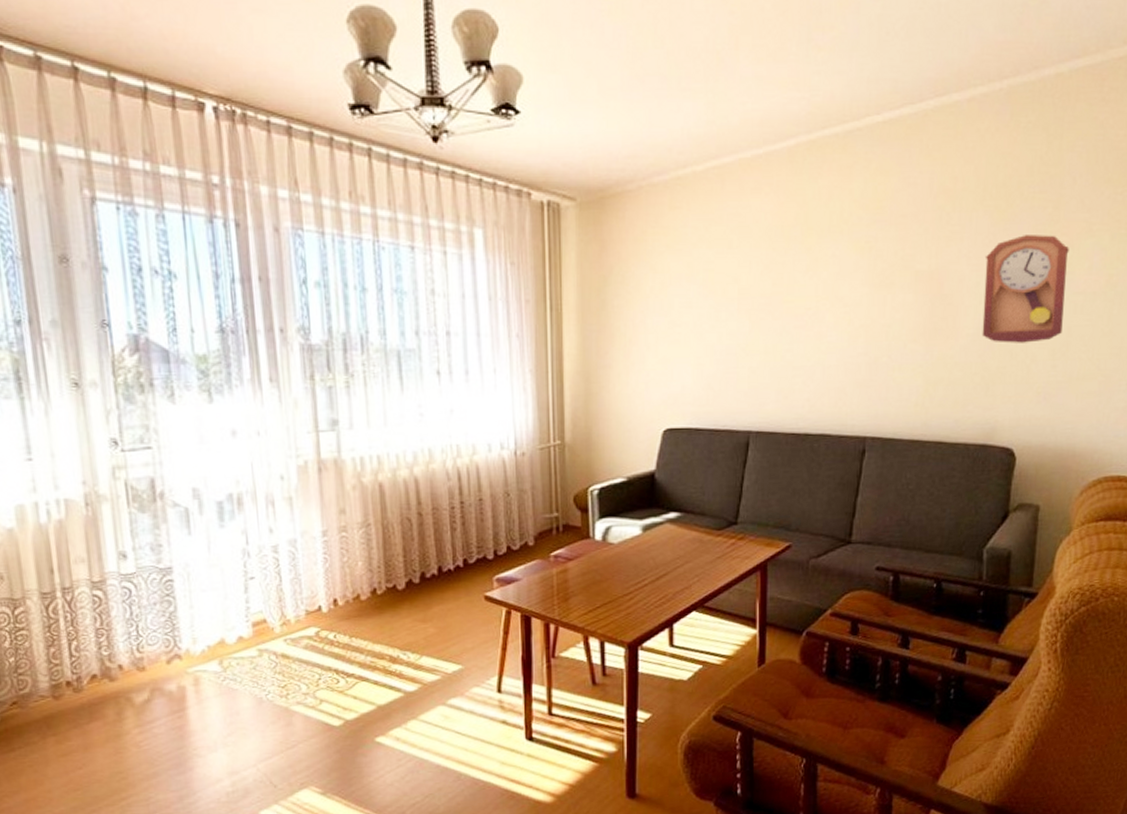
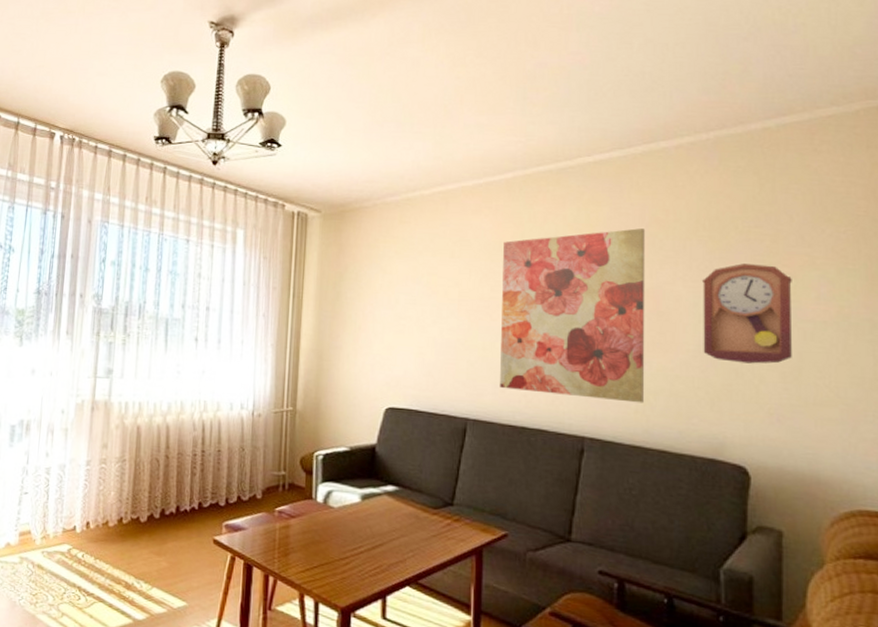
wall art: none [783,201,933,396] -> present [500,228,646,403]

